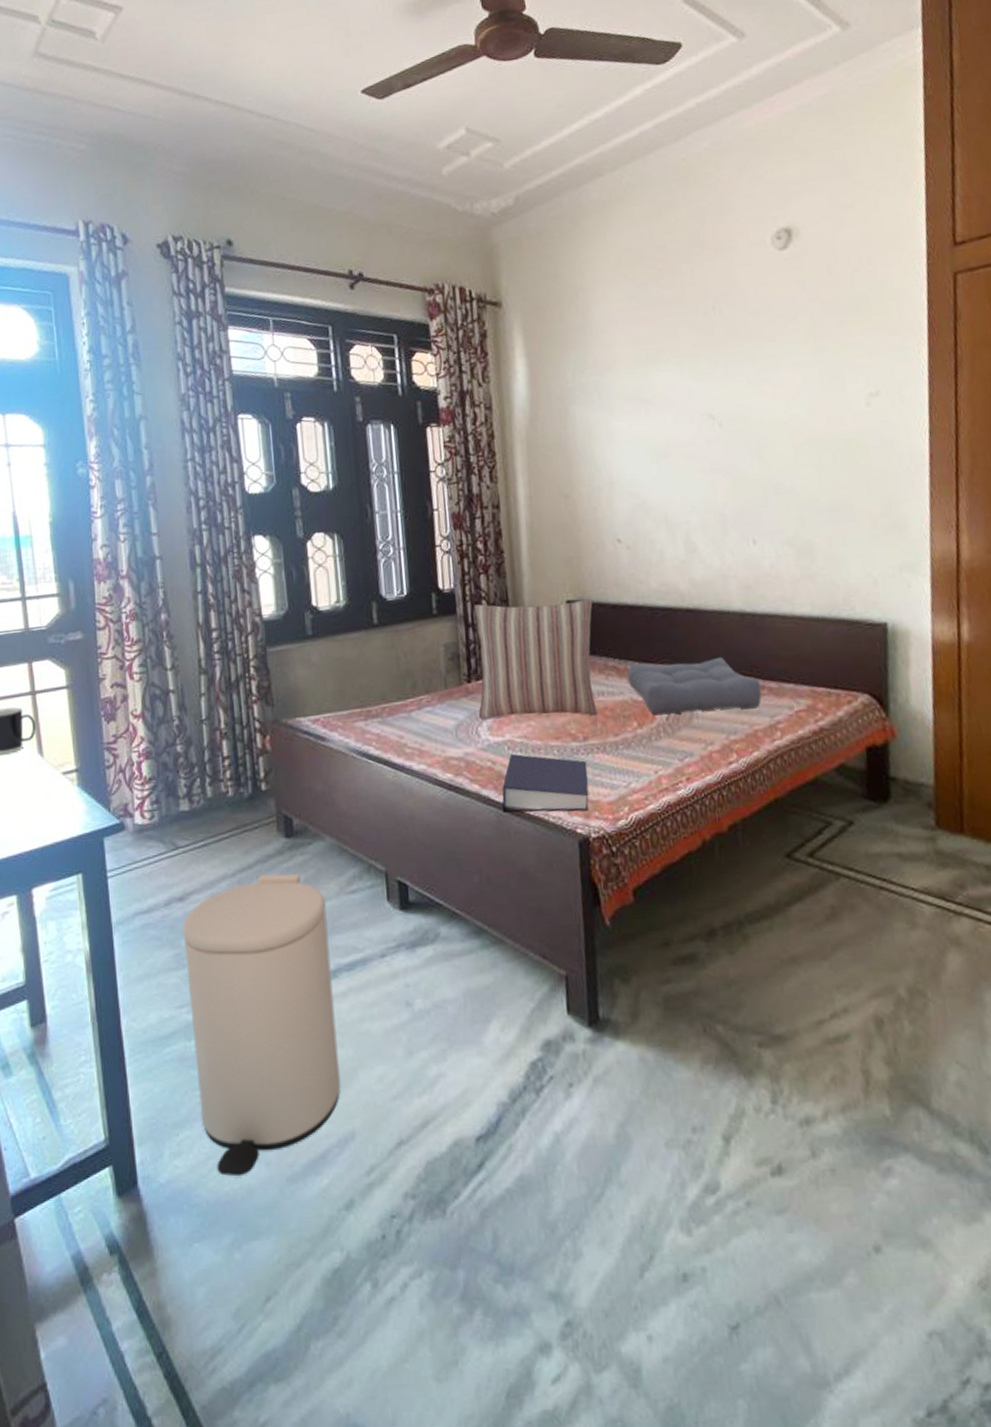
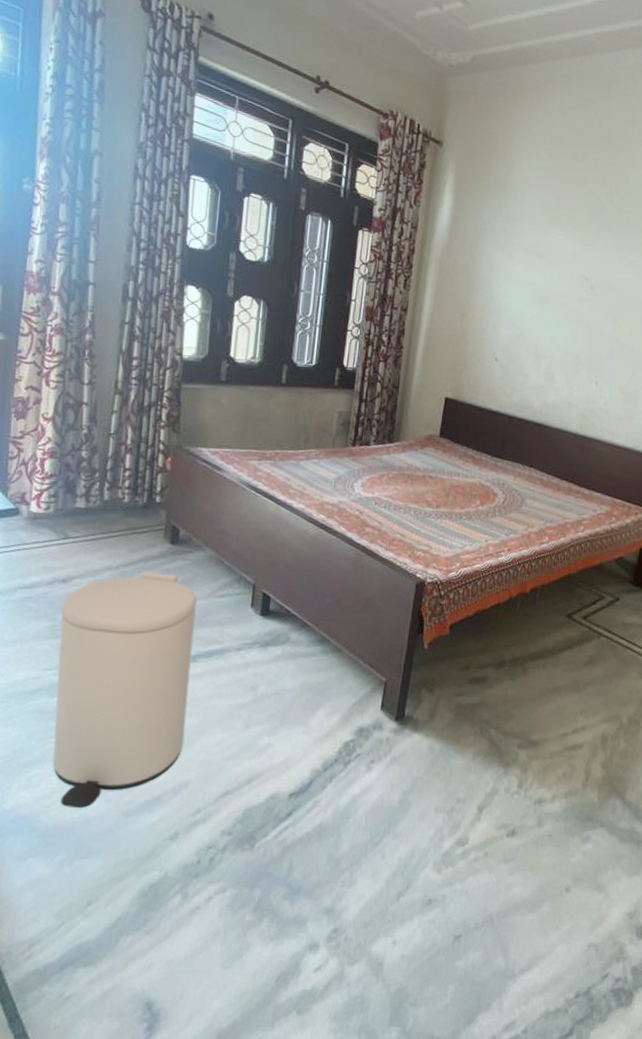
pillow: present [474,598,597,719] -> none [356,385,466,489]
book: present [502,753,589,814] -> none [360,508,435,561]
seat cushion: present [627,656,762,715] -> none [480,456,578,507]

